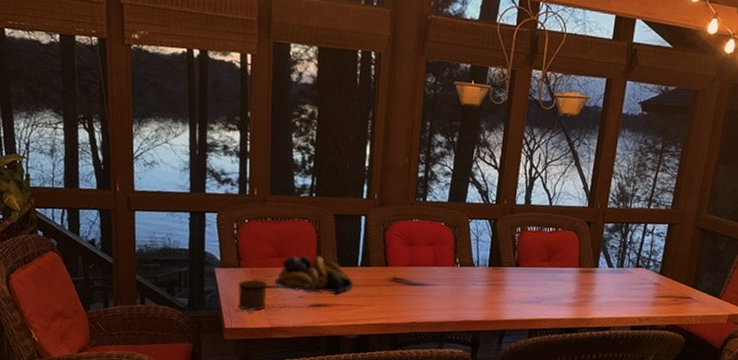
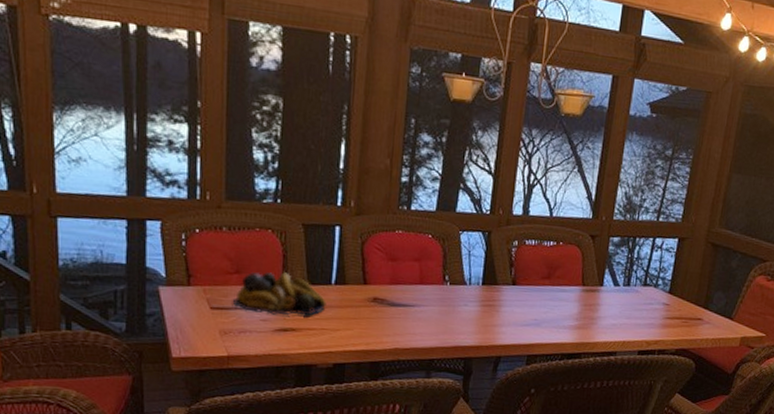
speaker: present [236,280,267,314] -> none [186,300,223,340]

